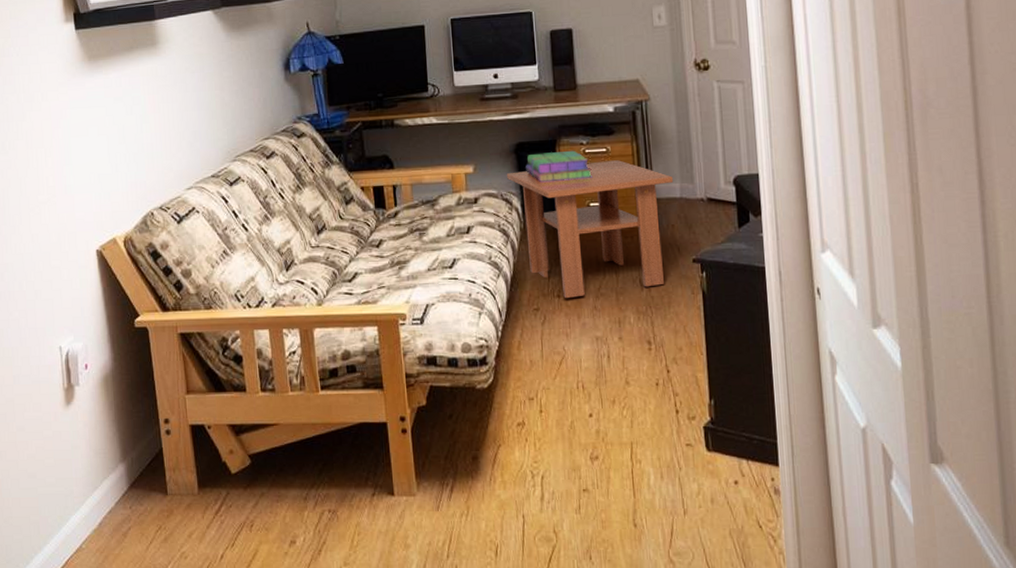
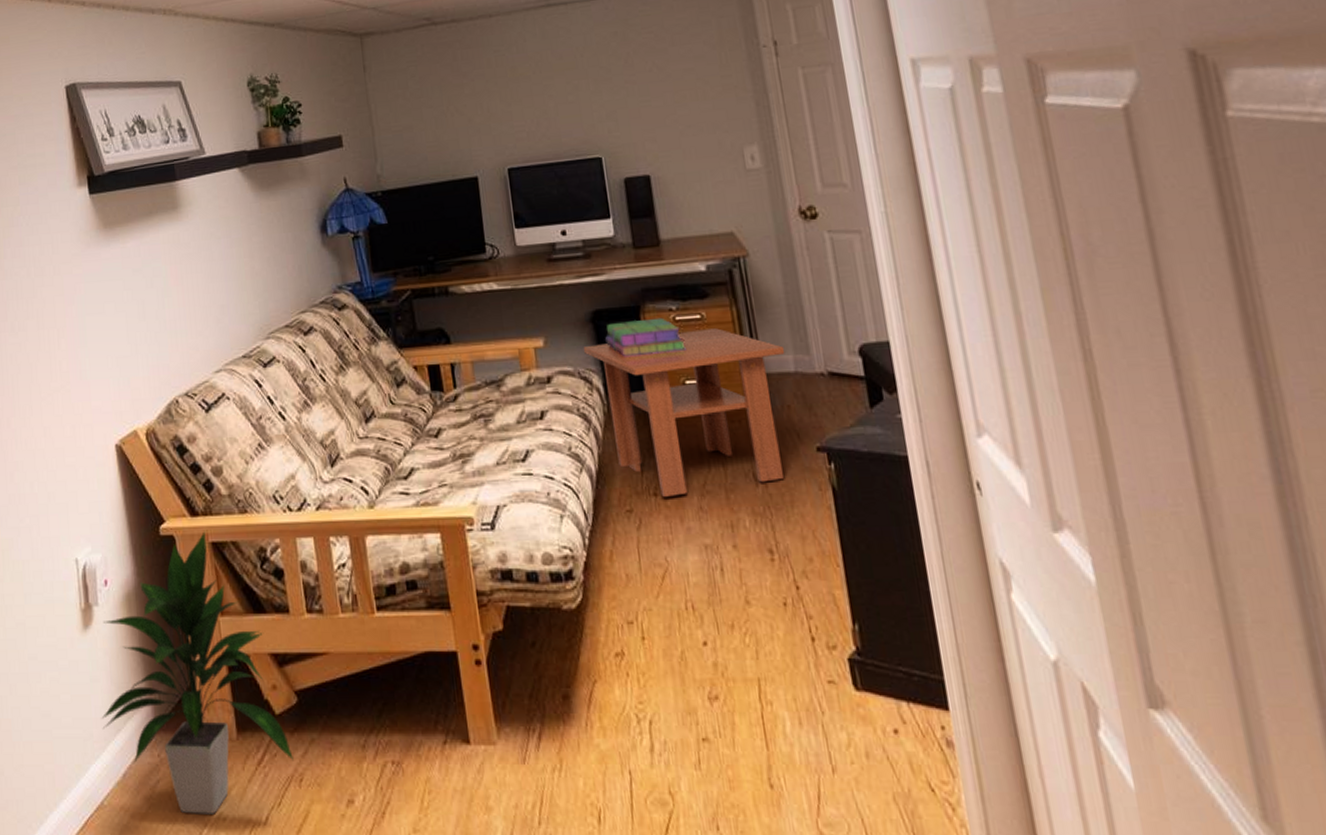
indoor plant: none [81,324,246,554] -> present [101,531,294,814]

